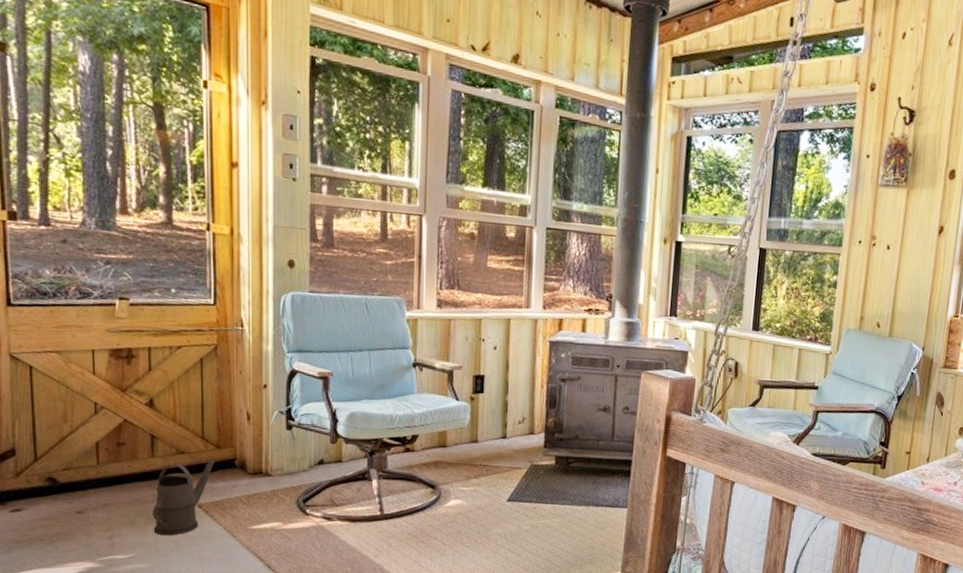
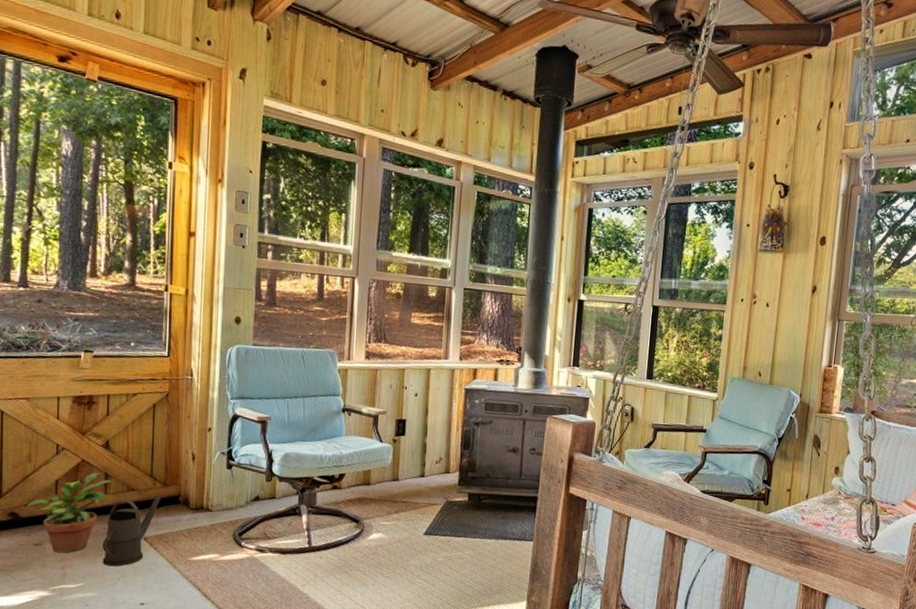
potted plant: none [65,433,158,522] -> present [26,472,111,554]

